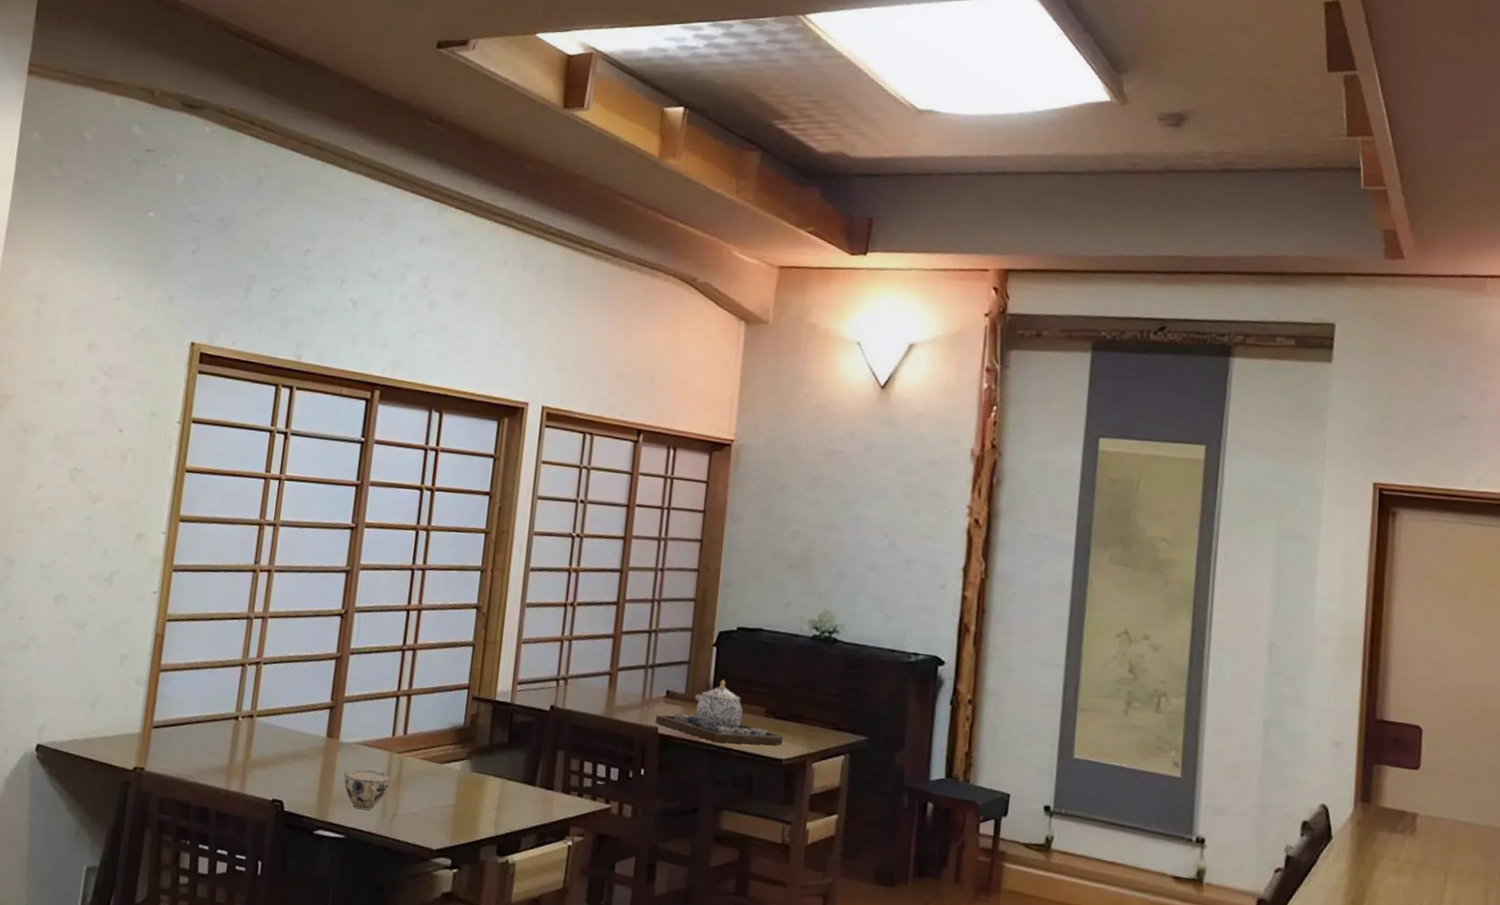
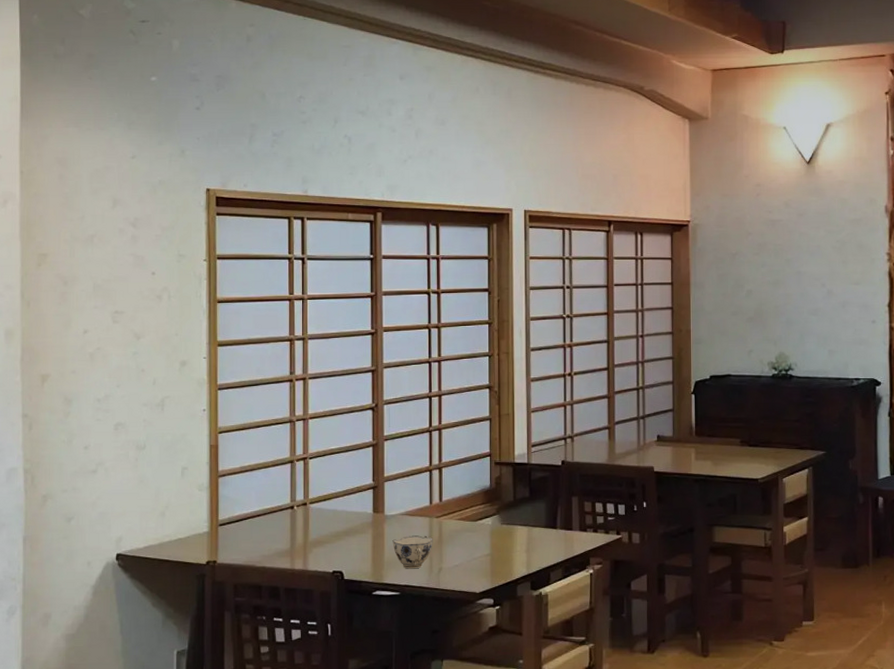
tea set: present [655,680,783,746] -> none [651,421,757,473]

